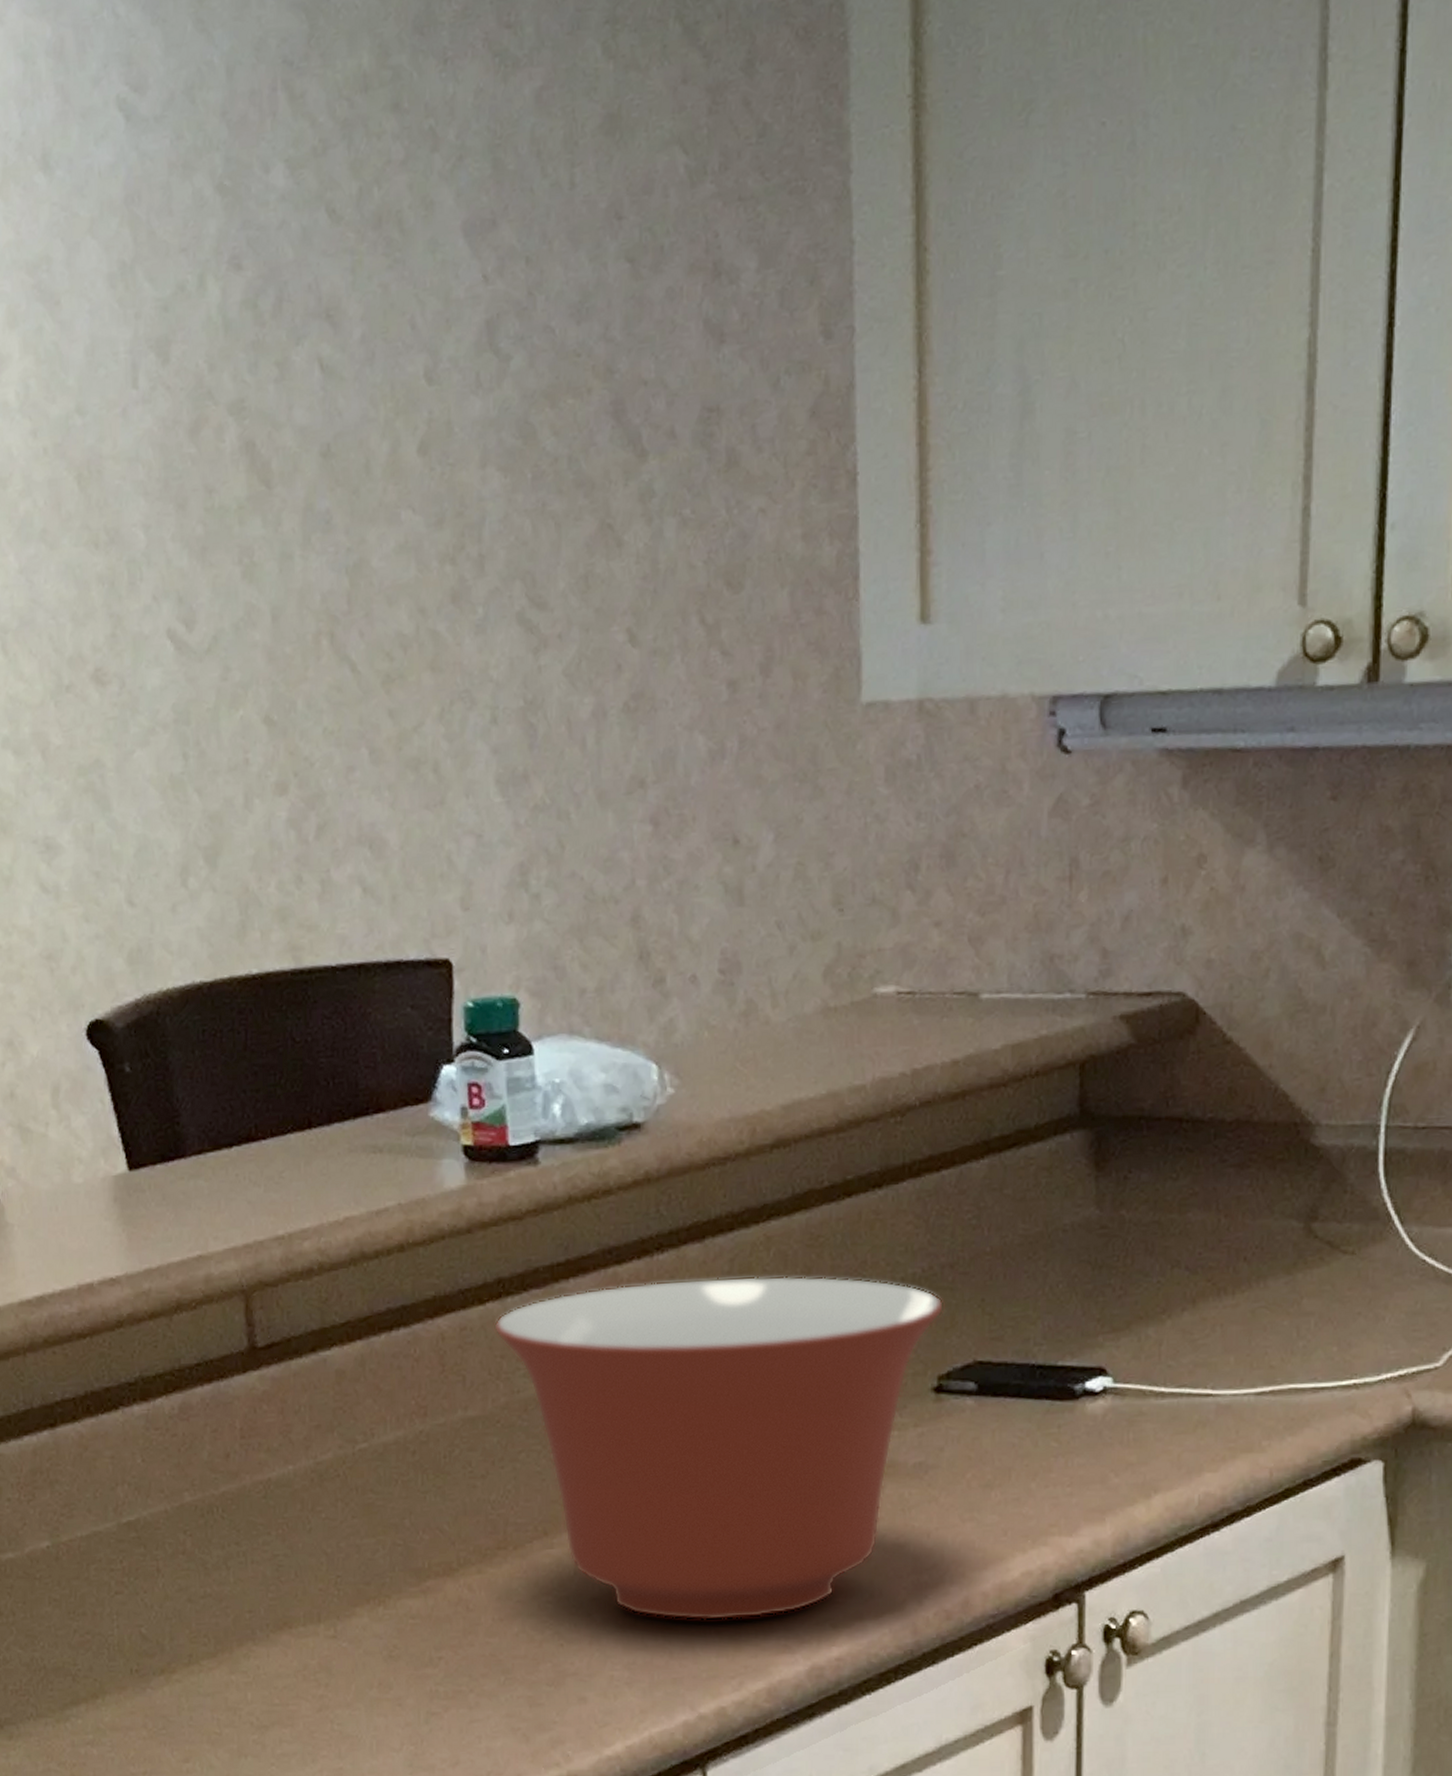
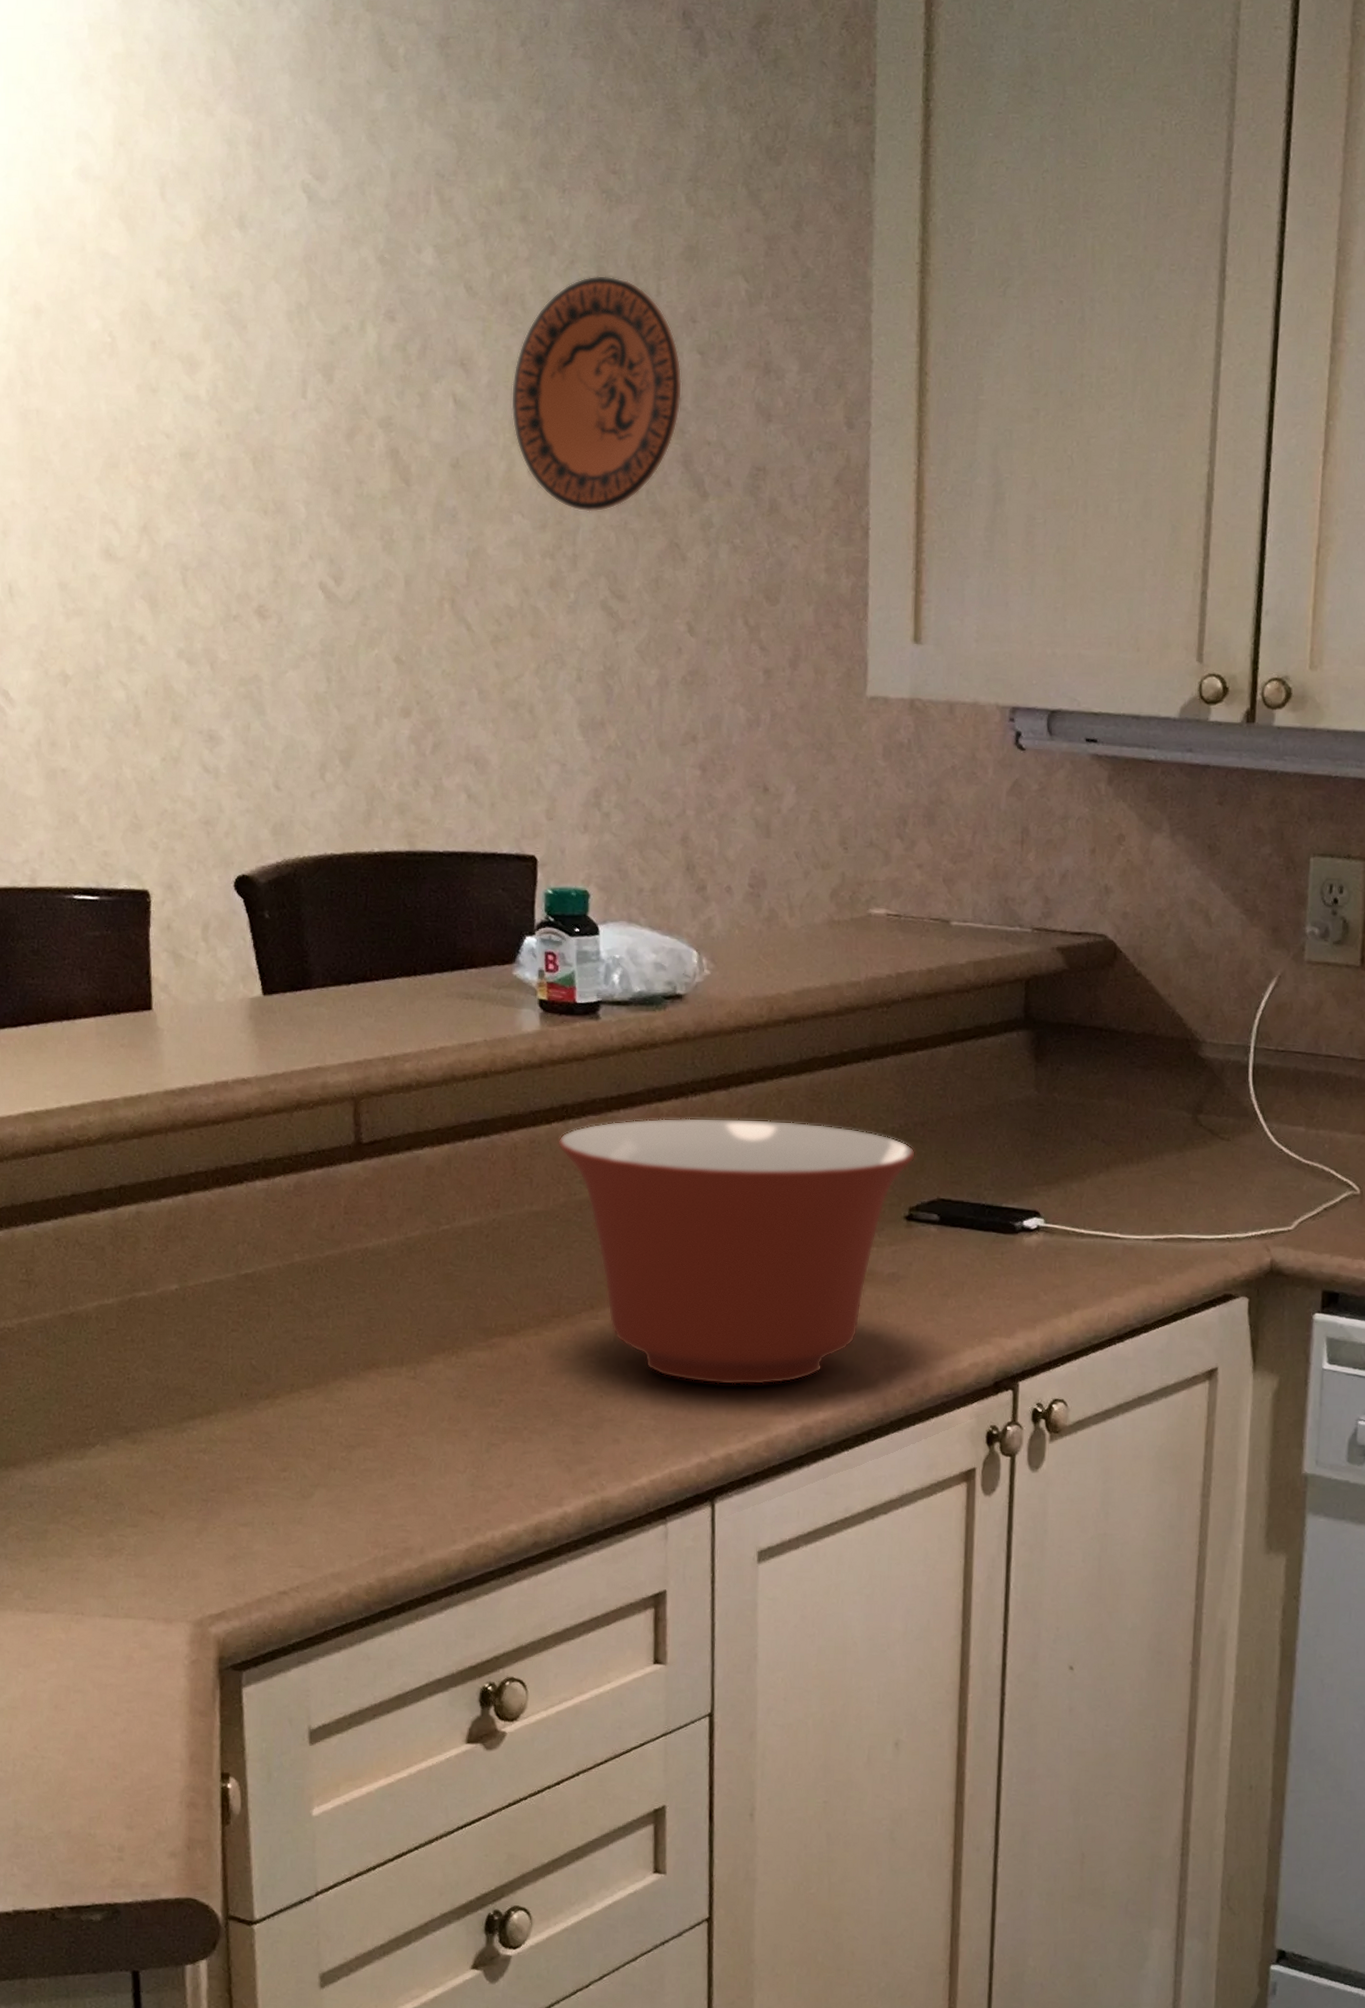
decorative plate: none [391,170,607,496] -> present [511,276,682,512]

